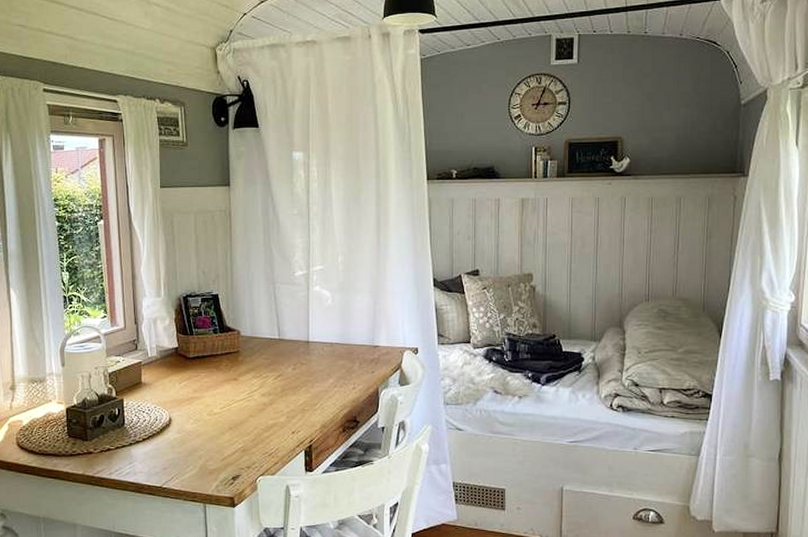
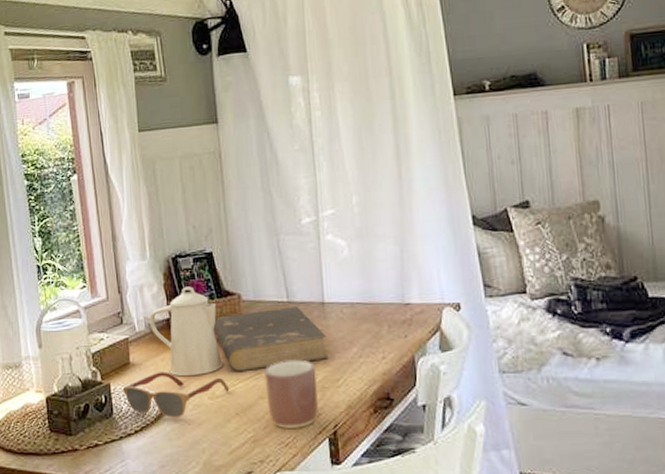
eyeglasses: none [134,391,226,429] -> present [122,372,230,417]
teapot: none [161,322,221,396] -> present [149,286,223,377]
book: none [215,343,309,395] -> present [213,307,329,372]
mug: none [255,386,299,442] -> present [264,359,319,428]

